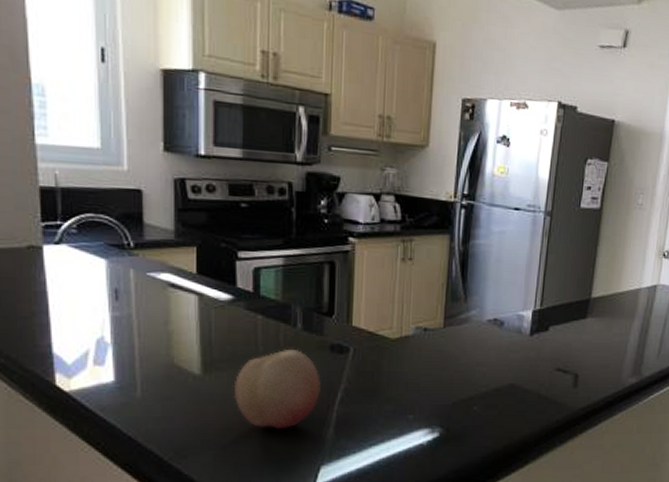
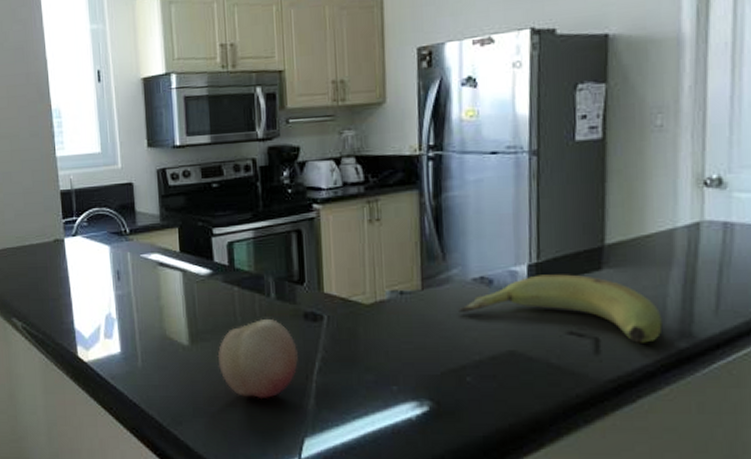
banana: none [472,320,623,379] -> present [457,274,663,343]

